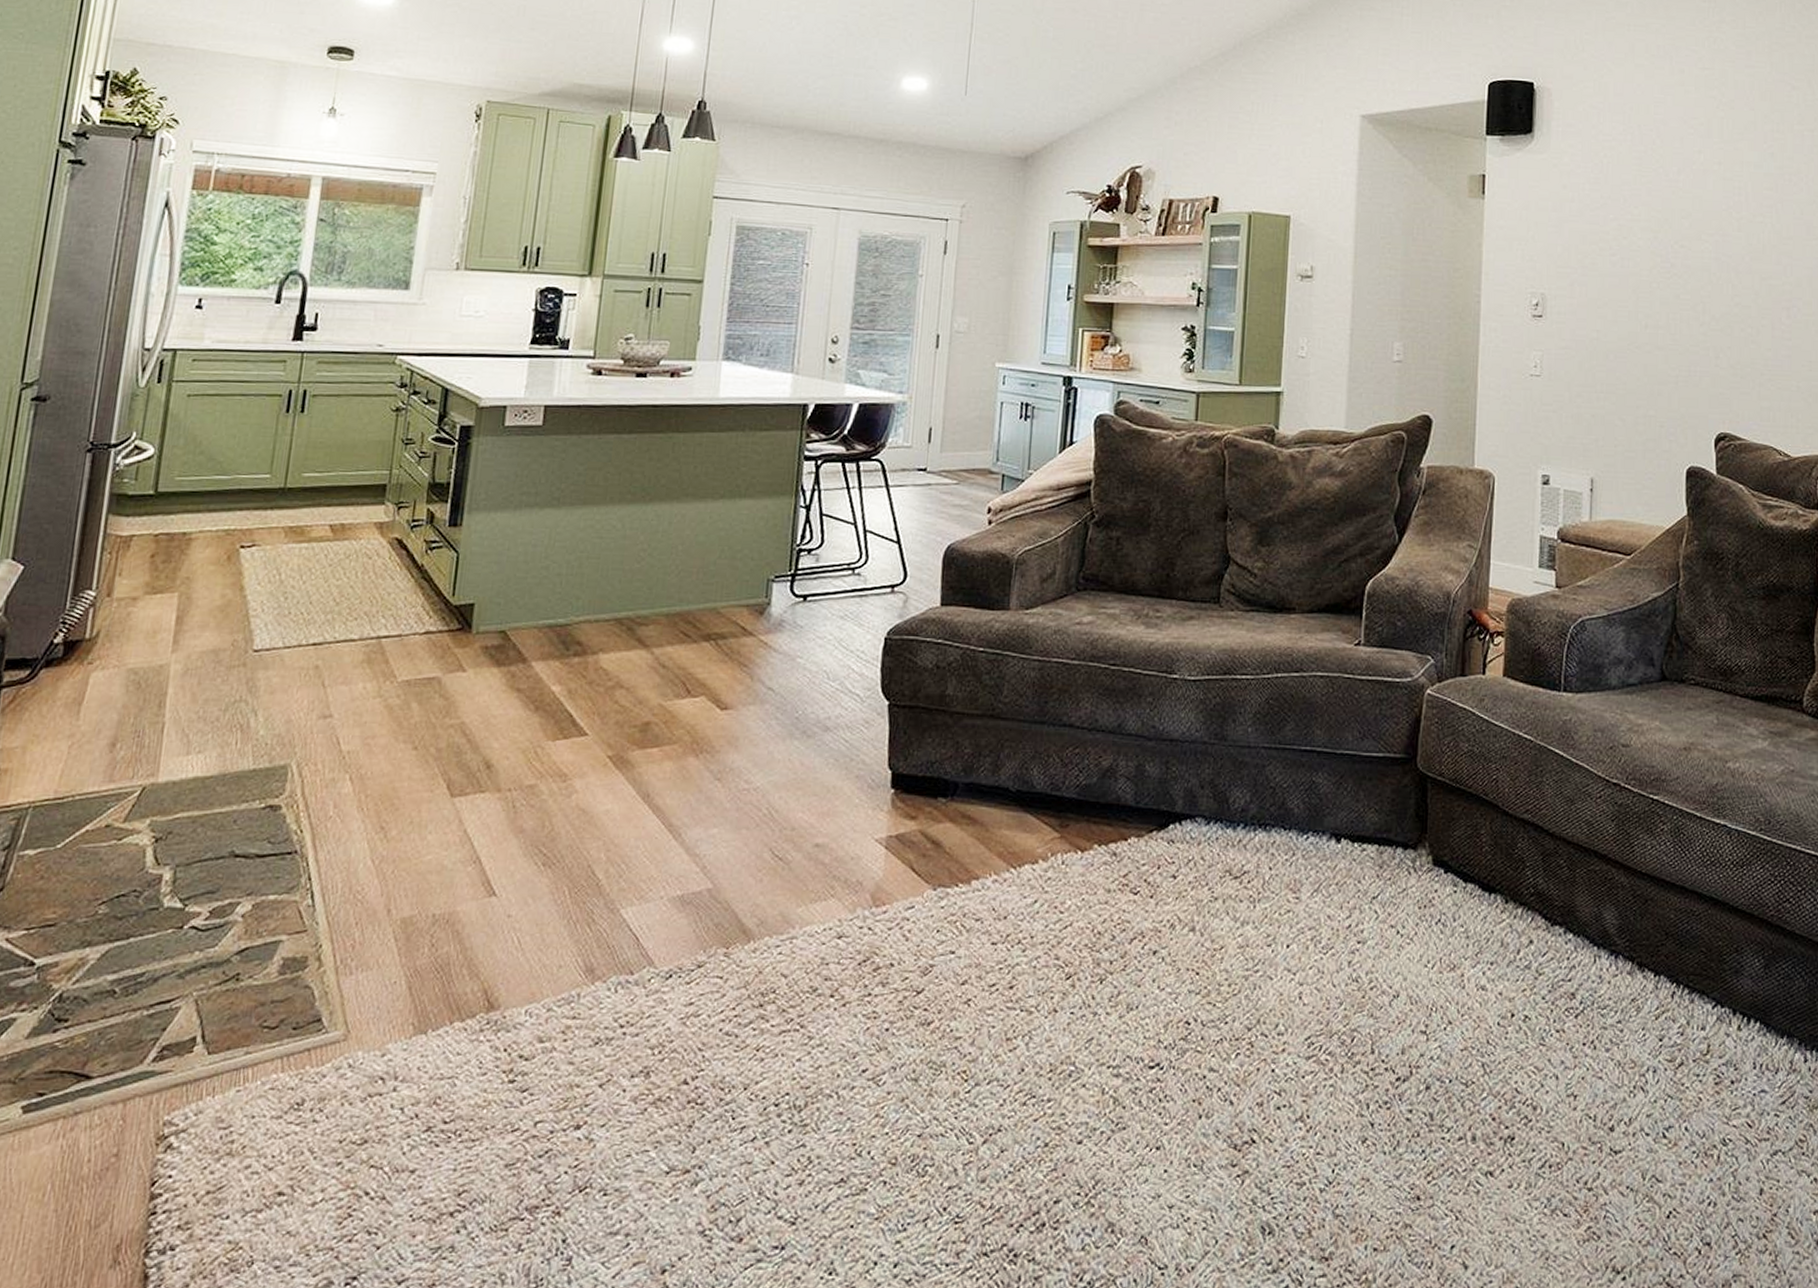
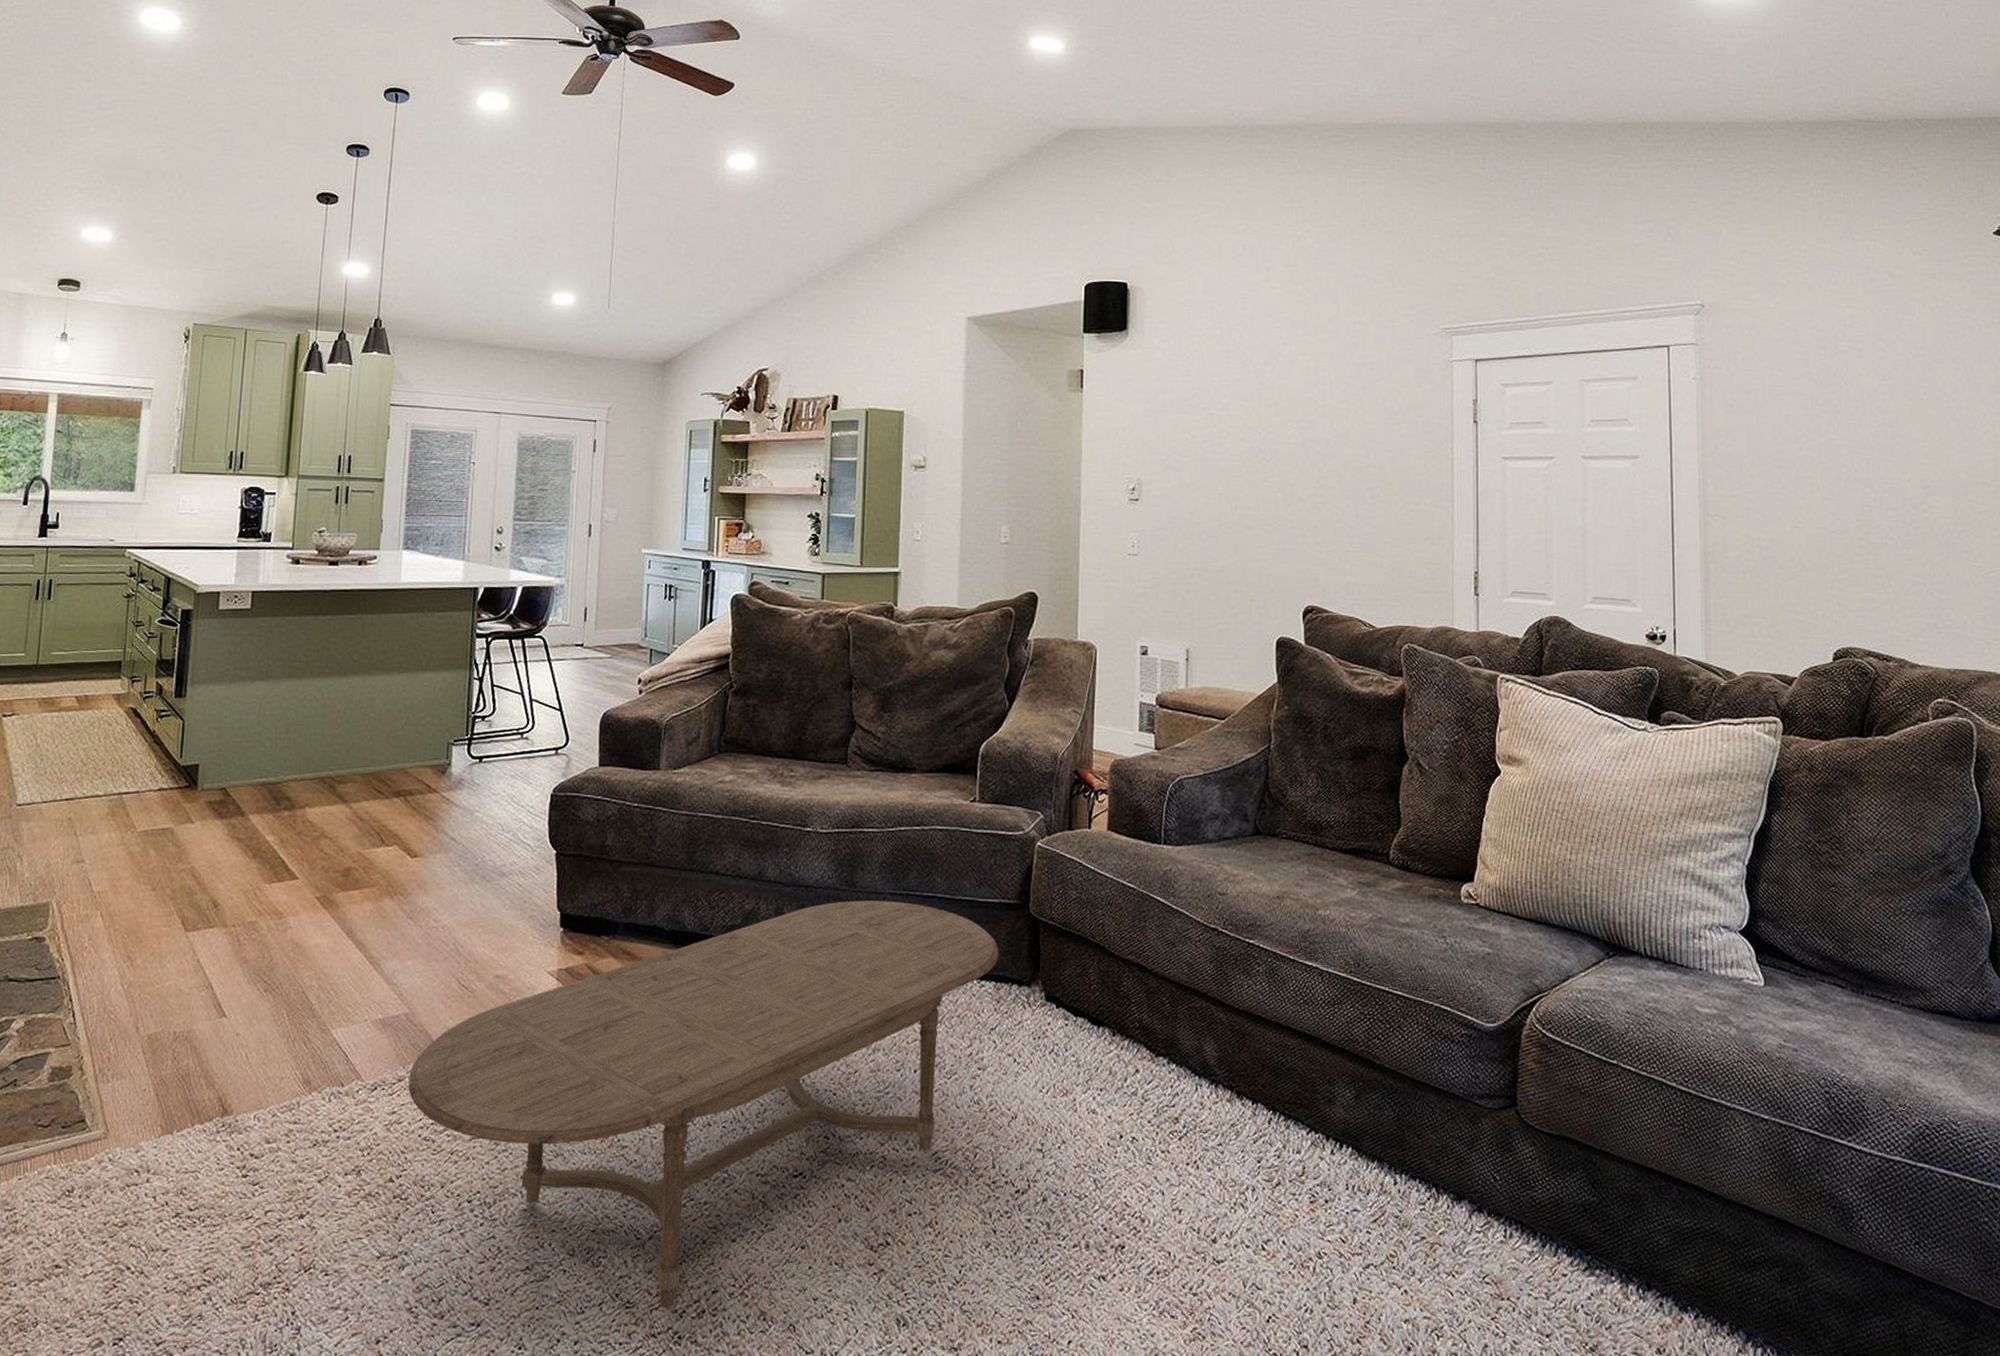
coffee table: none [709,755,1383,1220] -> present [408,900,999,1307]

